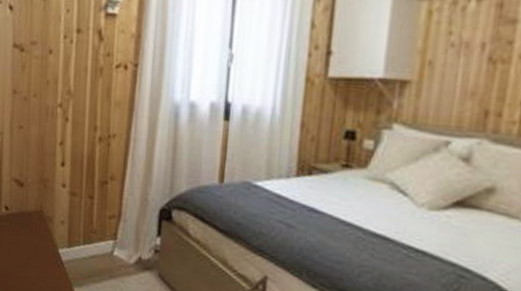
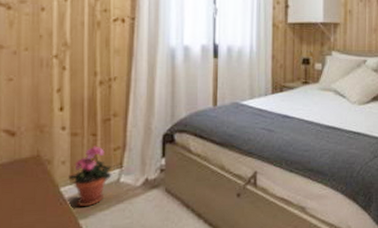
potted plant: none [66,210,107,275] -> present [68,146,112,207]

